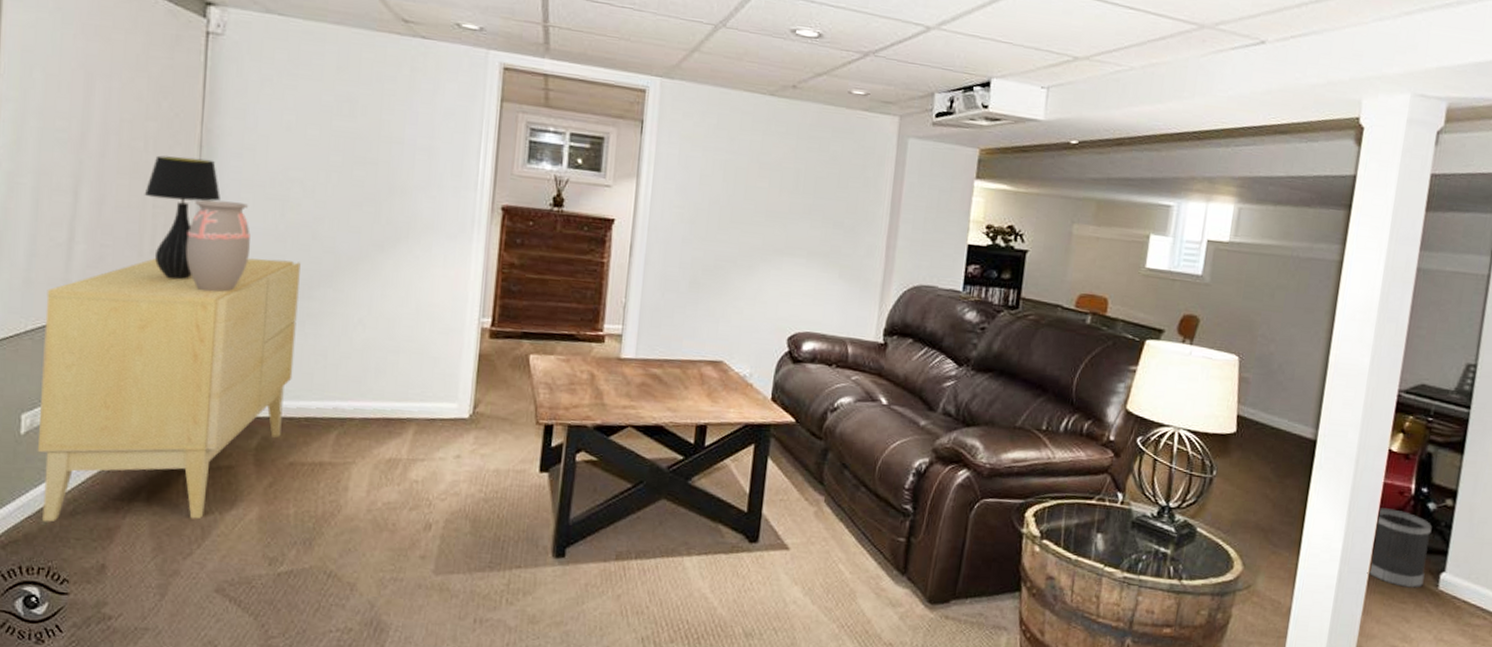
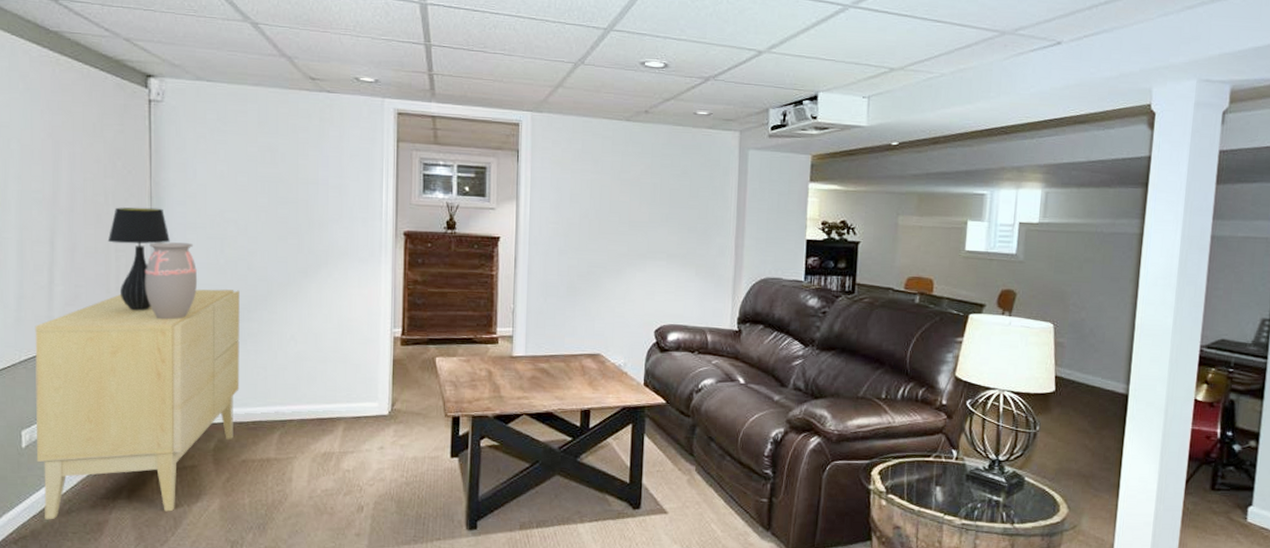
wastebasket: present [1367,507,1432,588] -> none [1181,451,1238,522]

